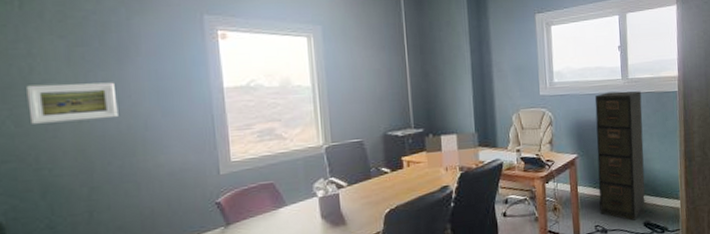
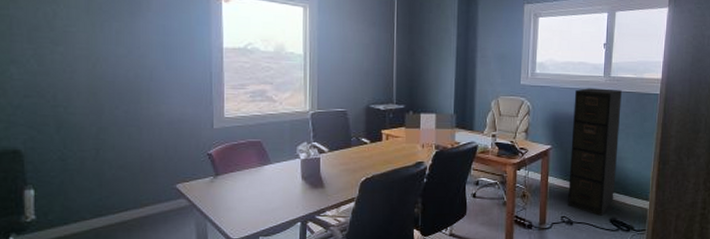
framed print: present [26,82,118,124] -> none [50,29,128,66]

